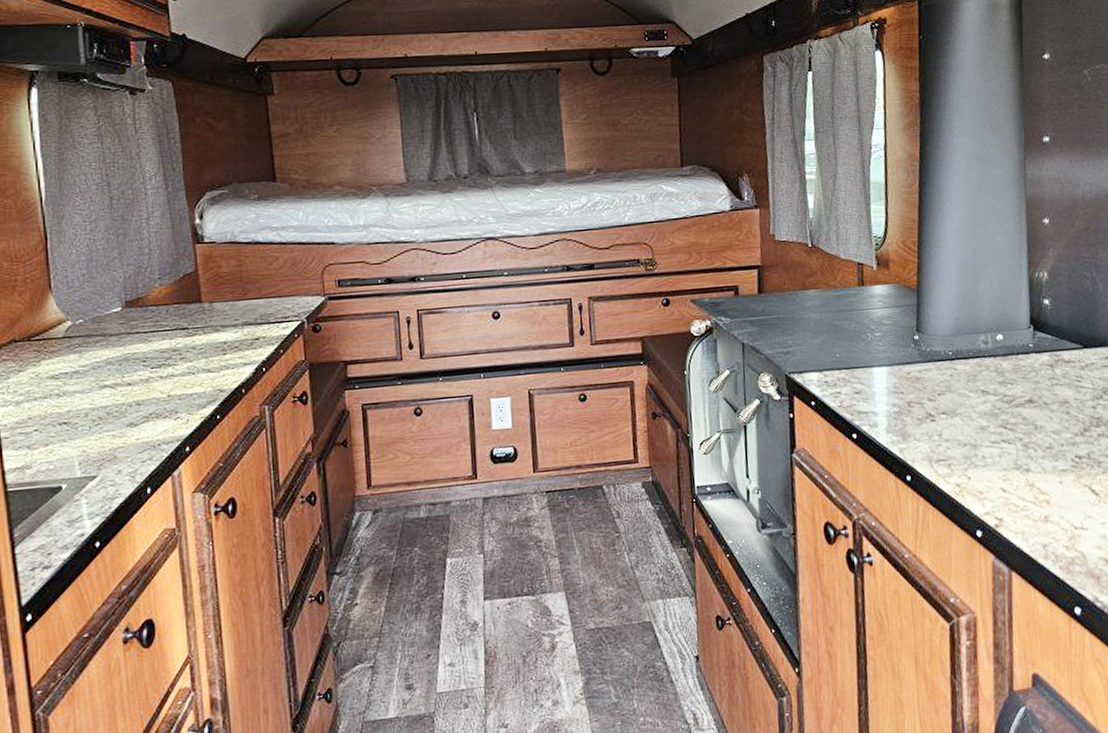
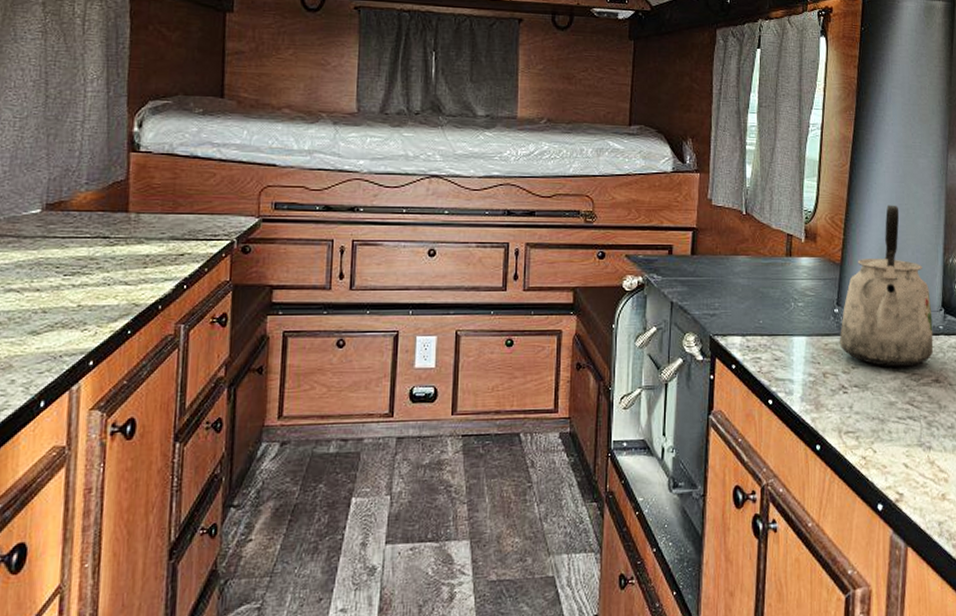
kettle: none [922,221,1025,391] -> present [839,205,934,367]

